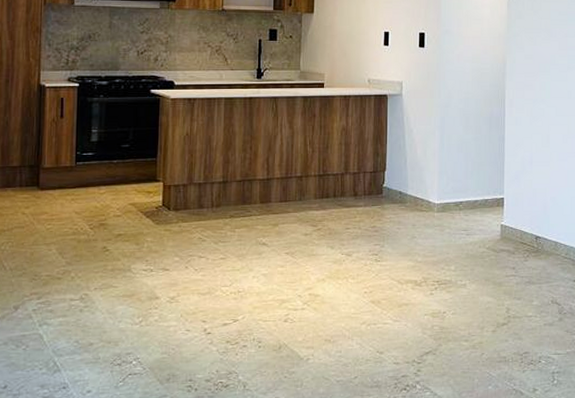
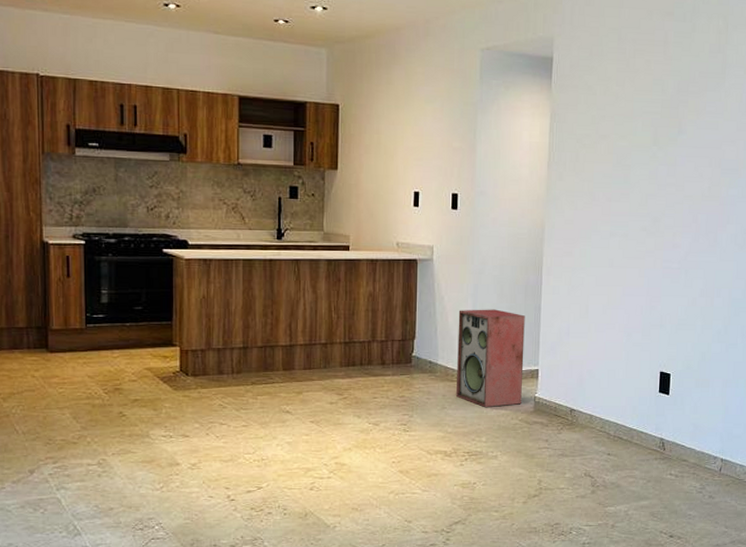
speaker: none [425,140,490,237] -> present [455,309,525,408]

